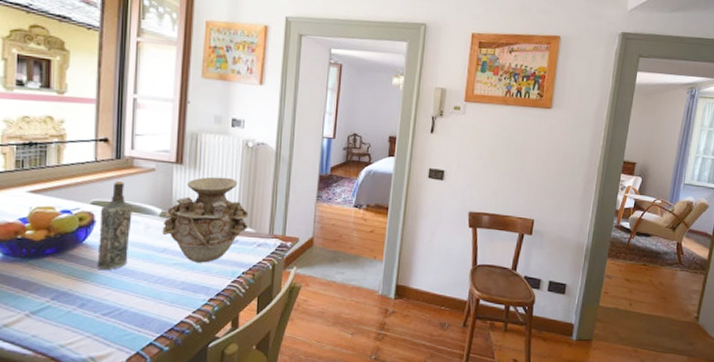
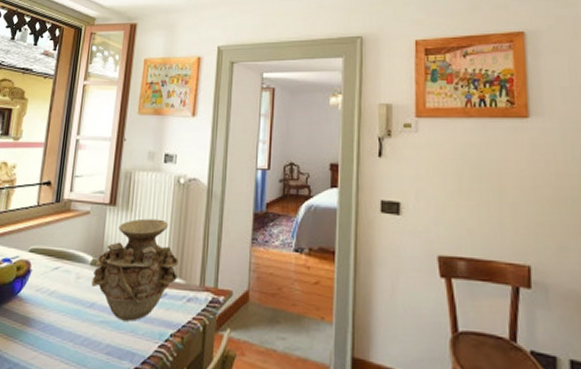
bottle: present [97,181,133,271] -> none [27,226,66,328]

